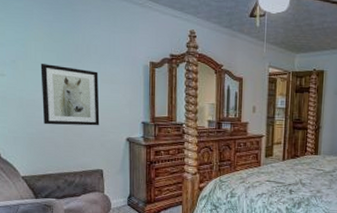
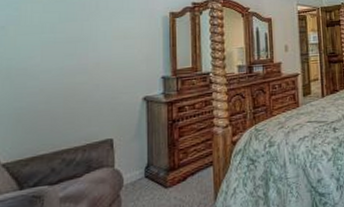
wall art: present [40,64,100,126] -> none [36,26,110,95]

